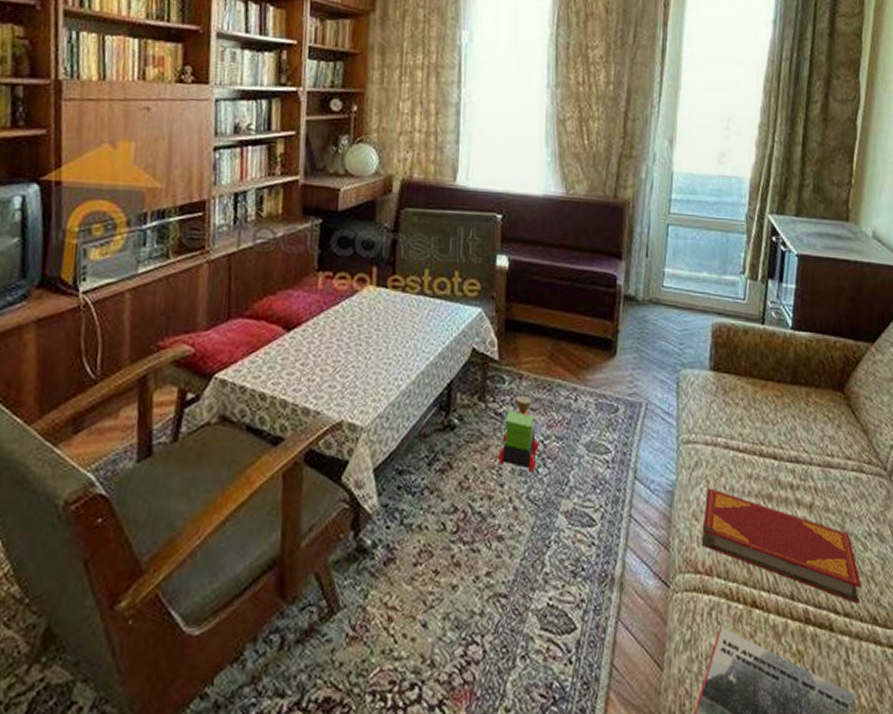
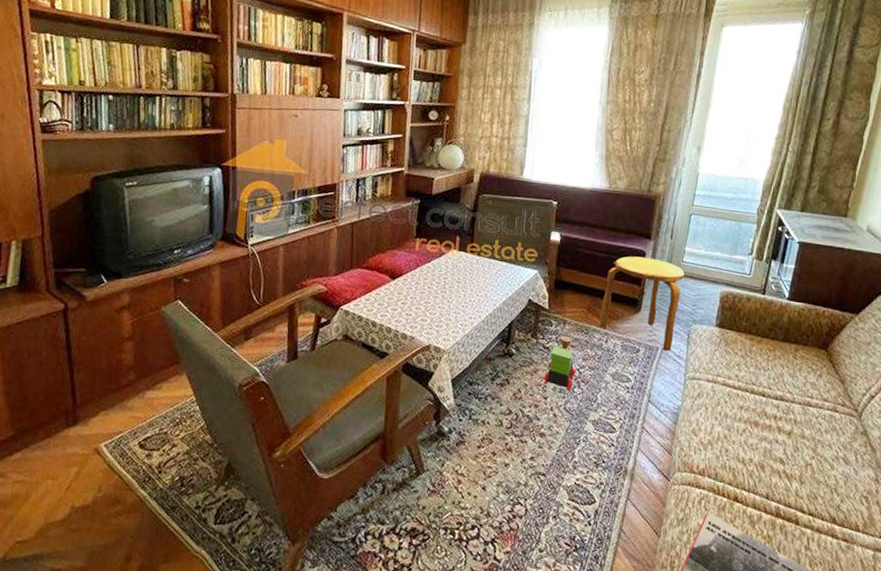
stool: none [566,282,666,407] -> present [599,256,685,351]
hardback book: present [701,488,862,603] -> none [697,413,826,507]

